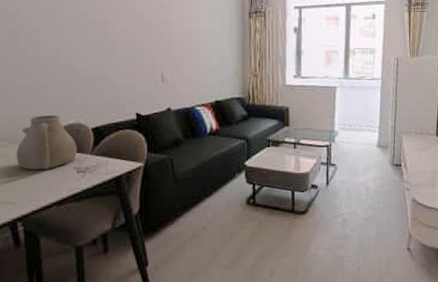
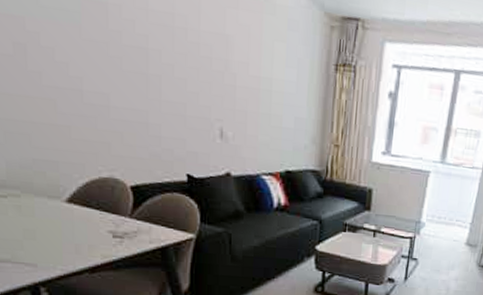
teapot: present [16,114,77,170] -> none [33,162,112,230]

